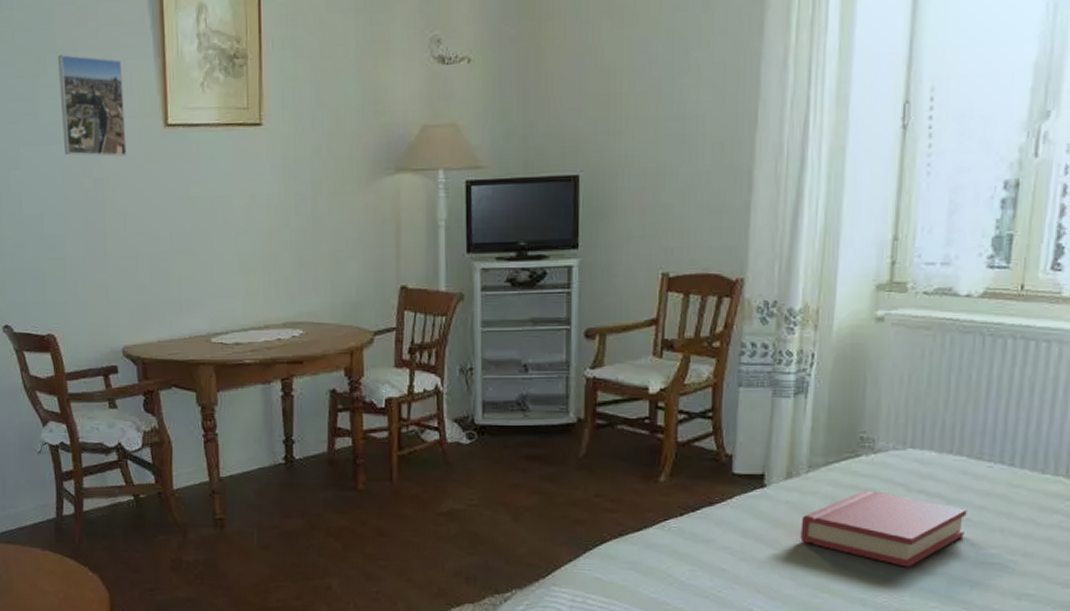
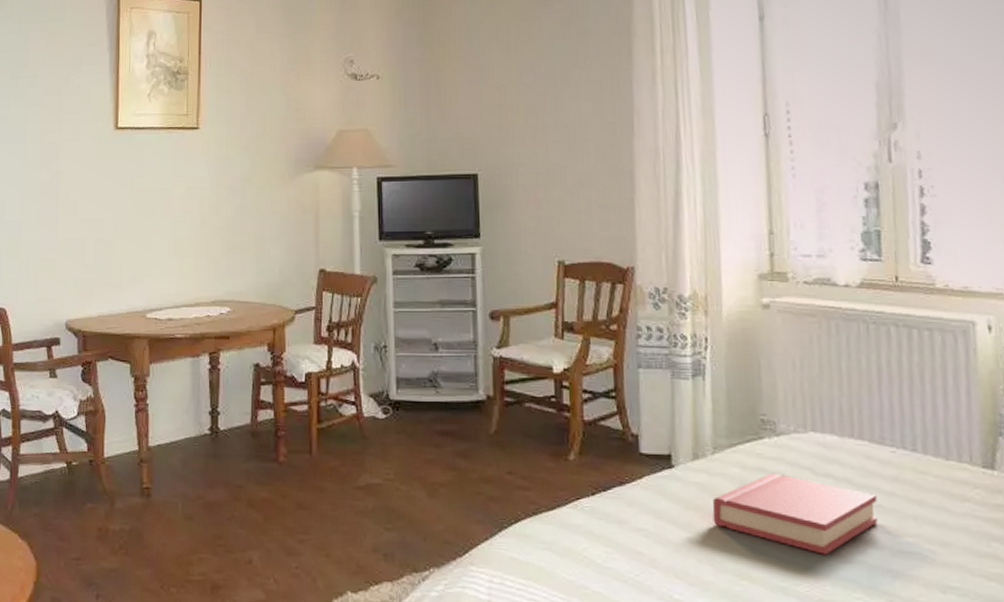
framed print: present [58,54,127,157] -> none [27,70,82,154]

